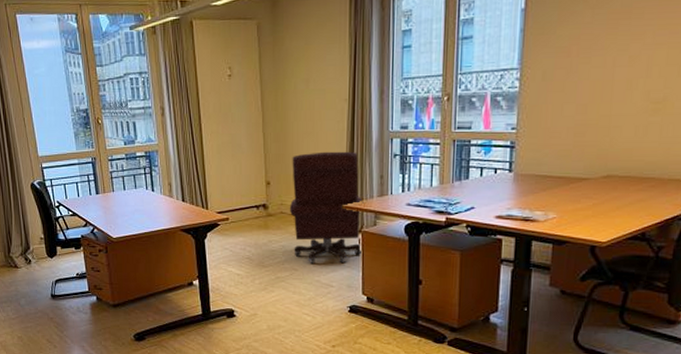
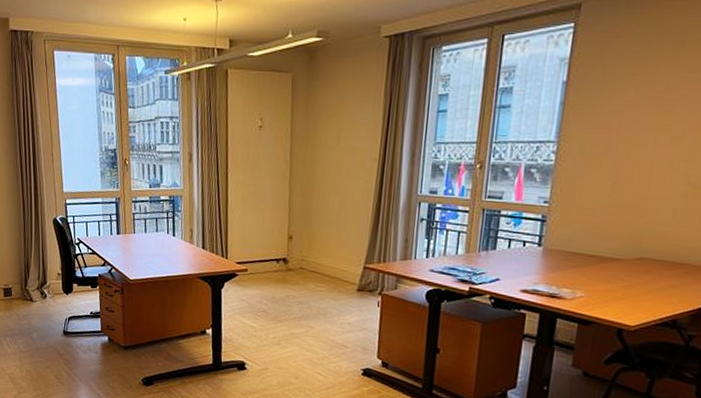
office chair: present [289,151,364,264] -> none [309,210,386,325]

